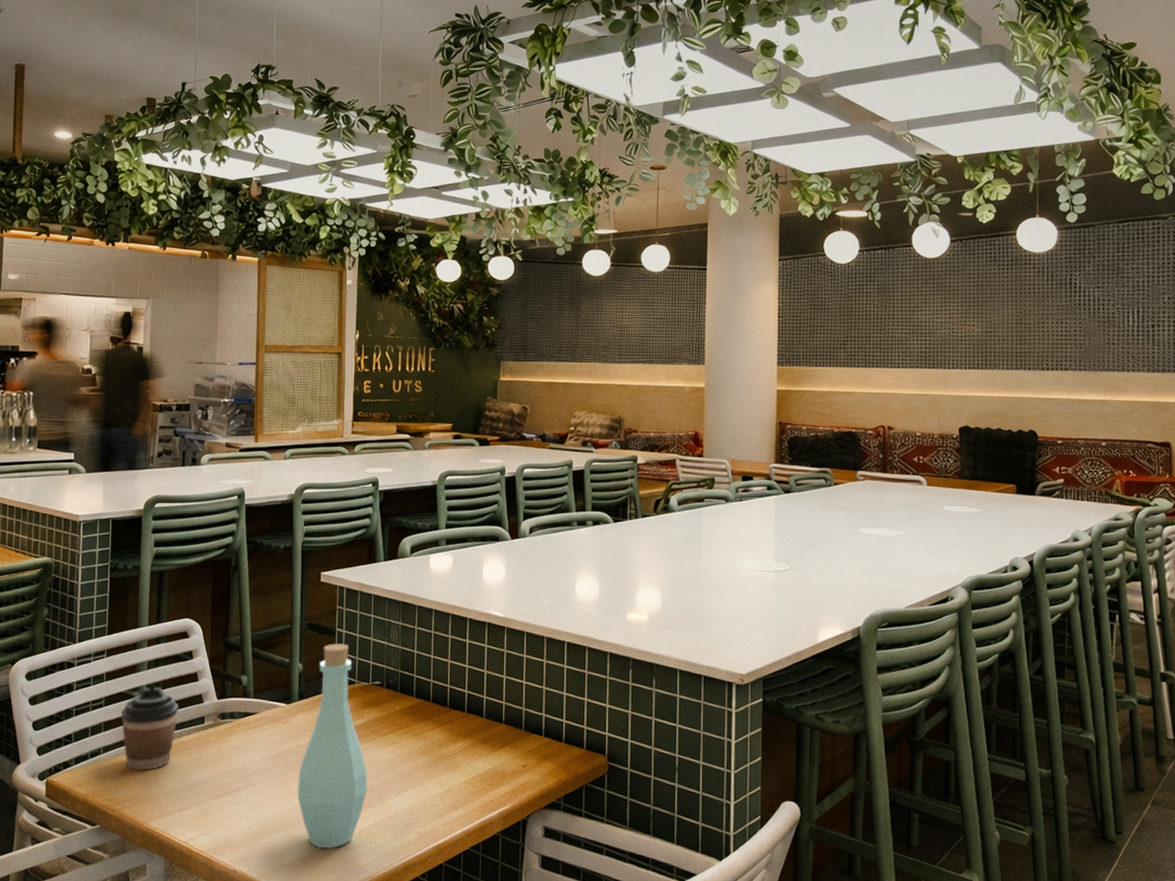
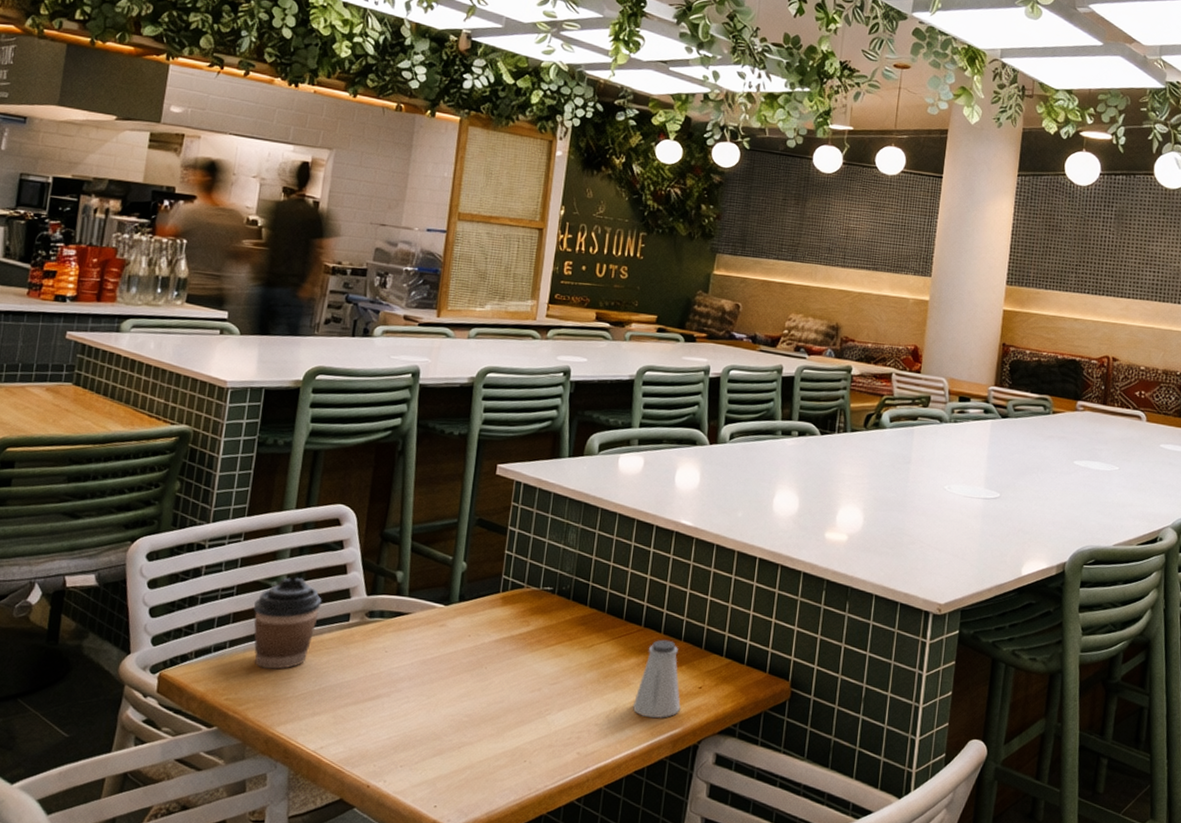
bottle: present [297,643,368,849] -> none [447,542,528,767]
saltshaker: none [464,723,507,797] -> present [633,639,681,719]

